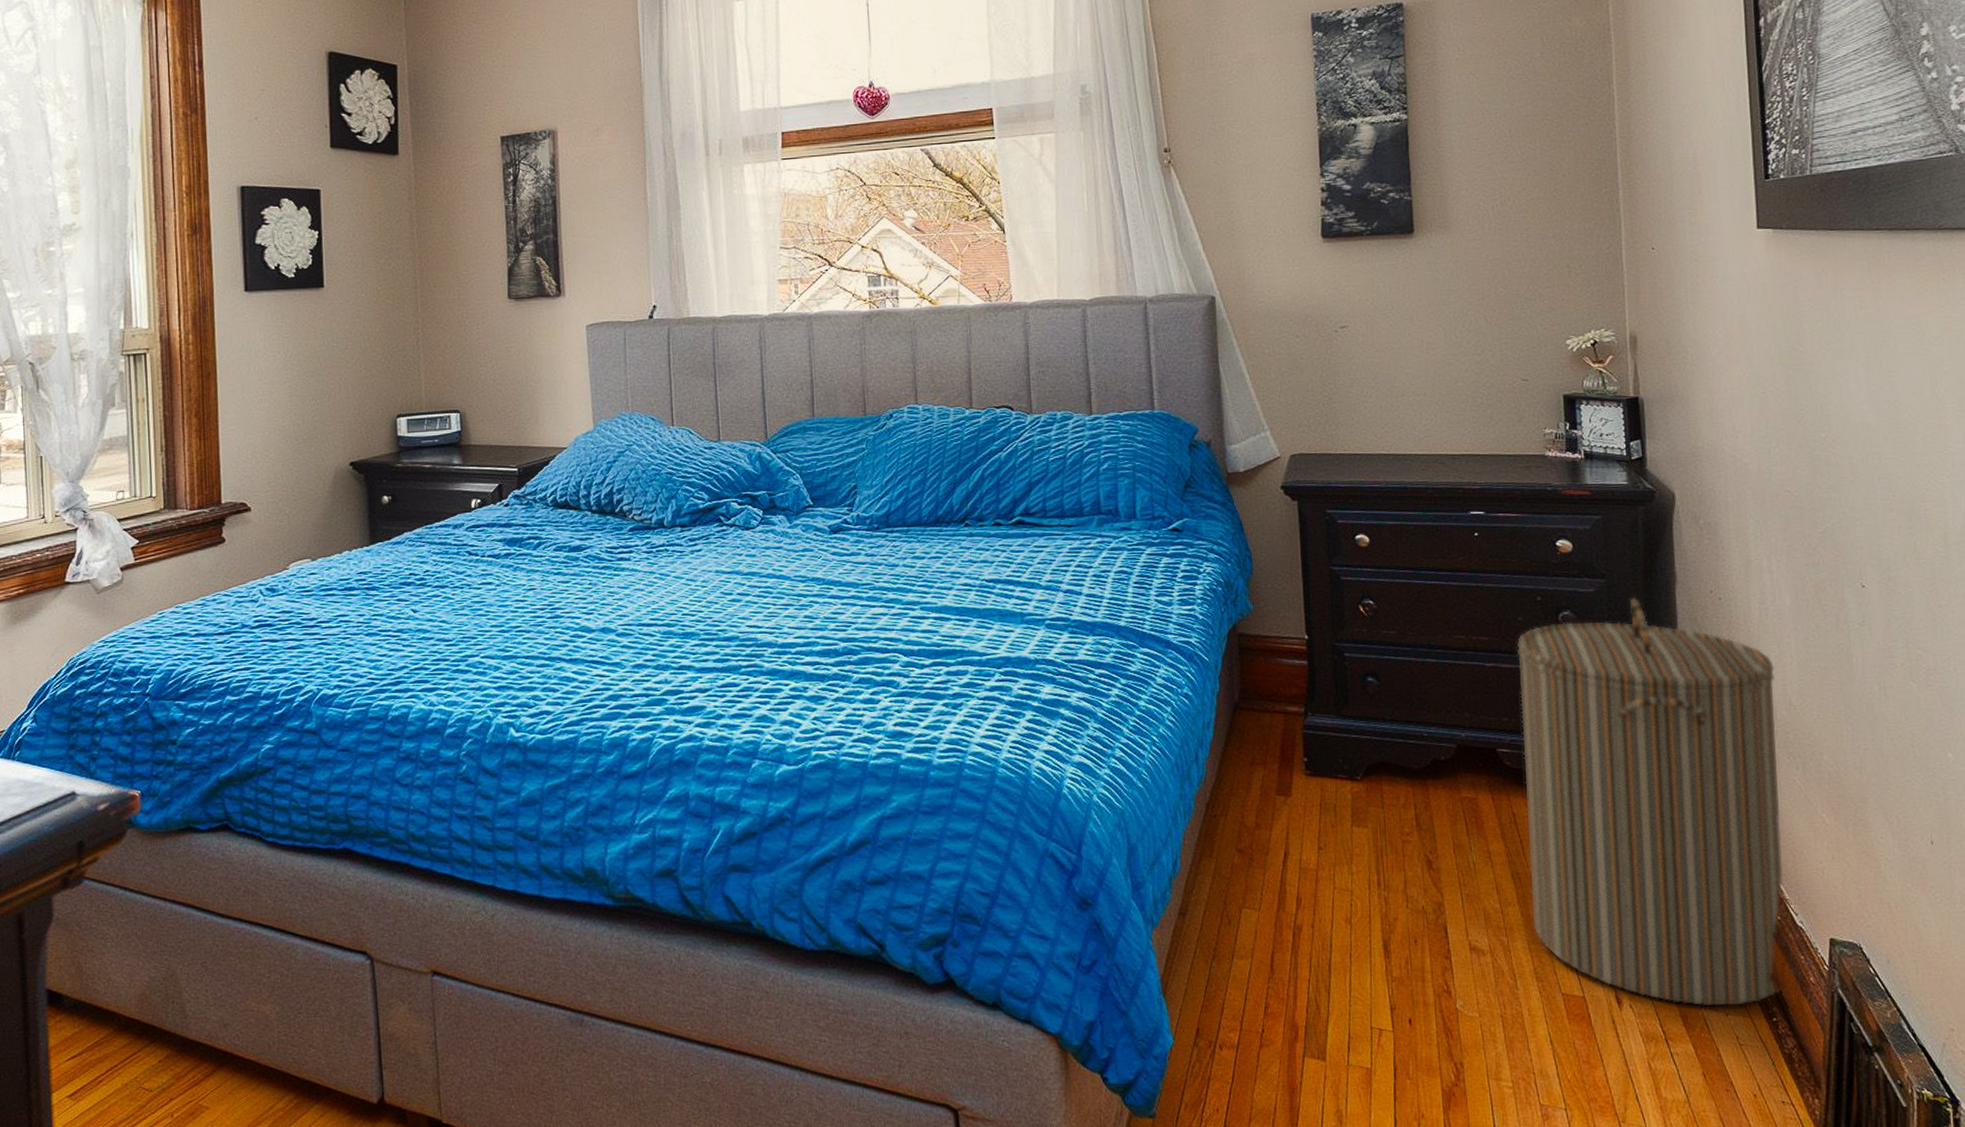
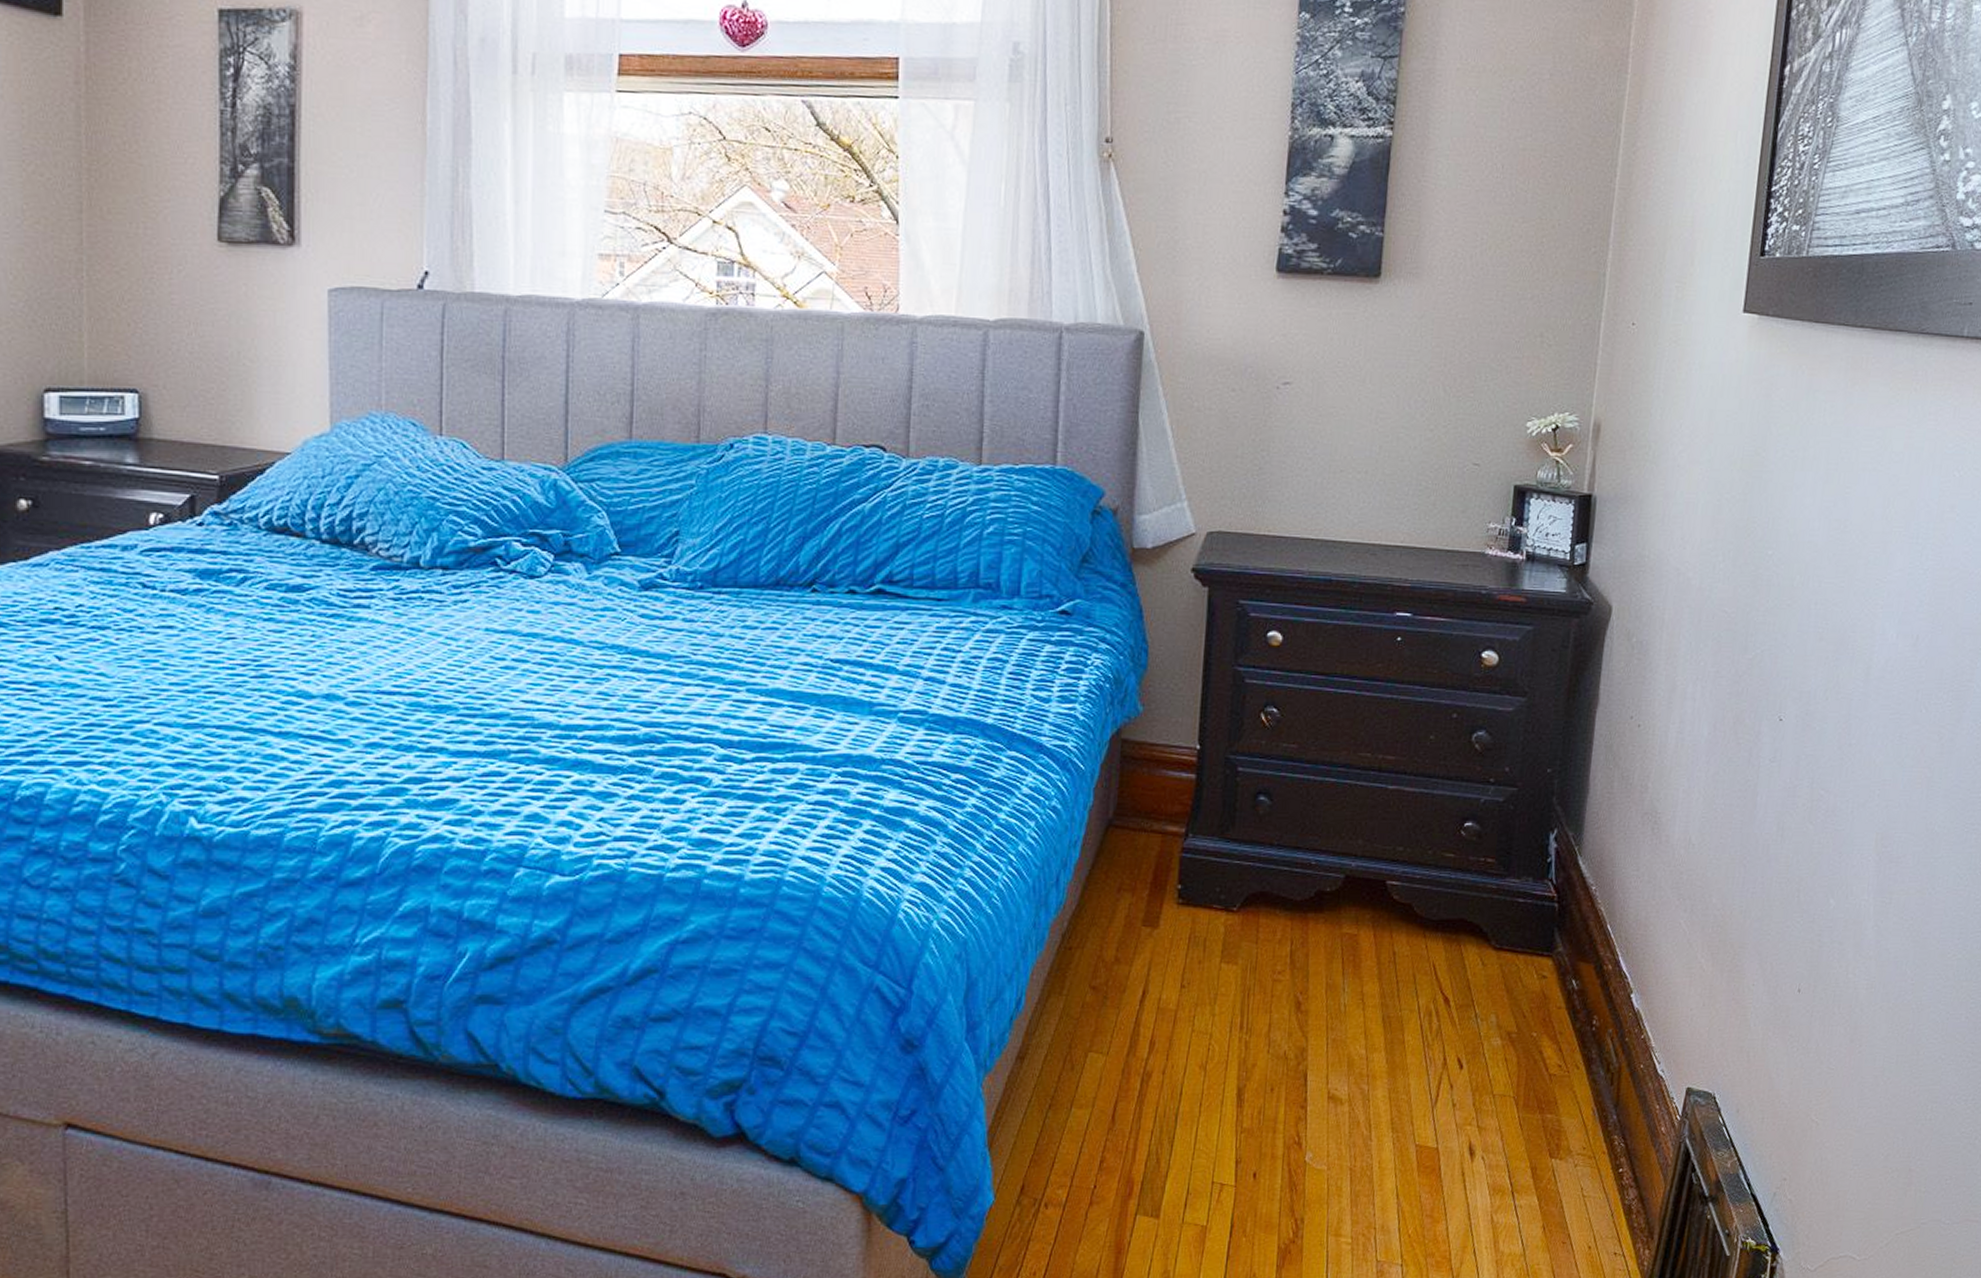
laundry hamper: present [1516,598,1783,1007] -> none [1396,720,1681,1158]

